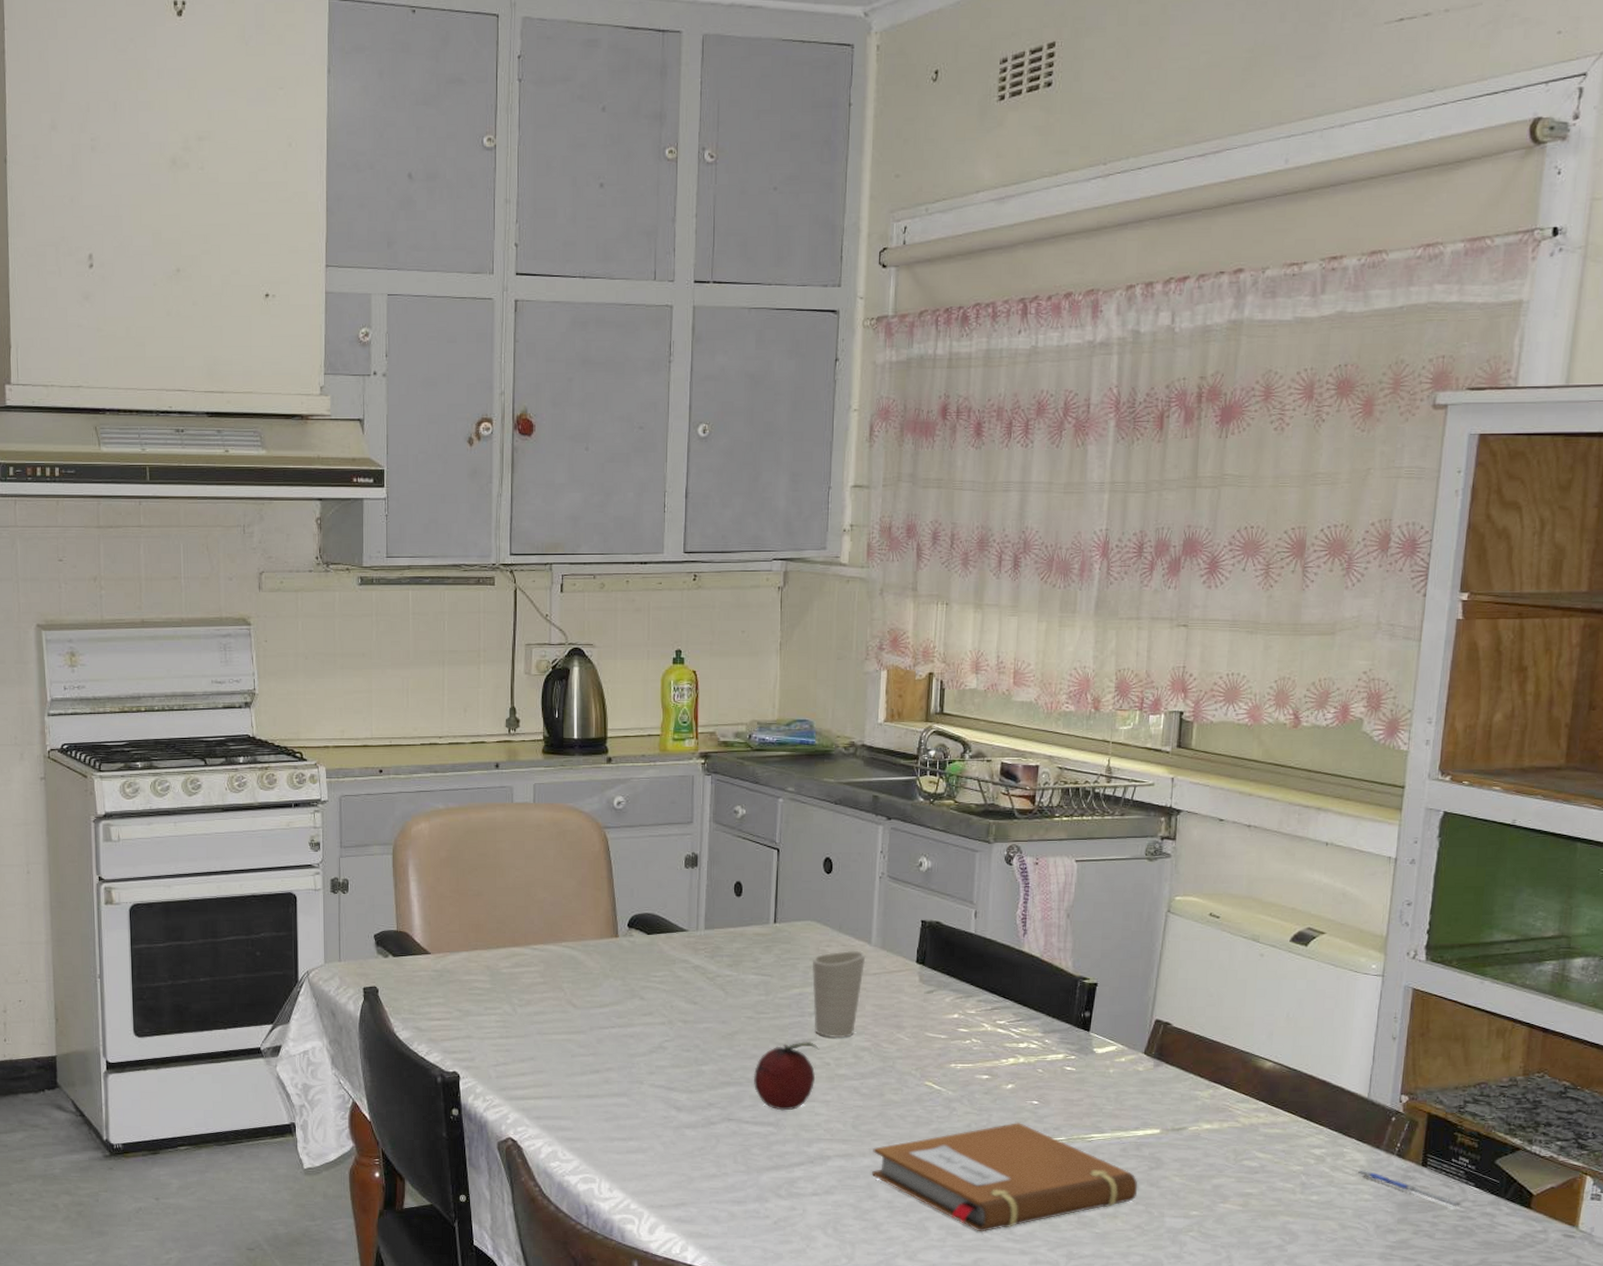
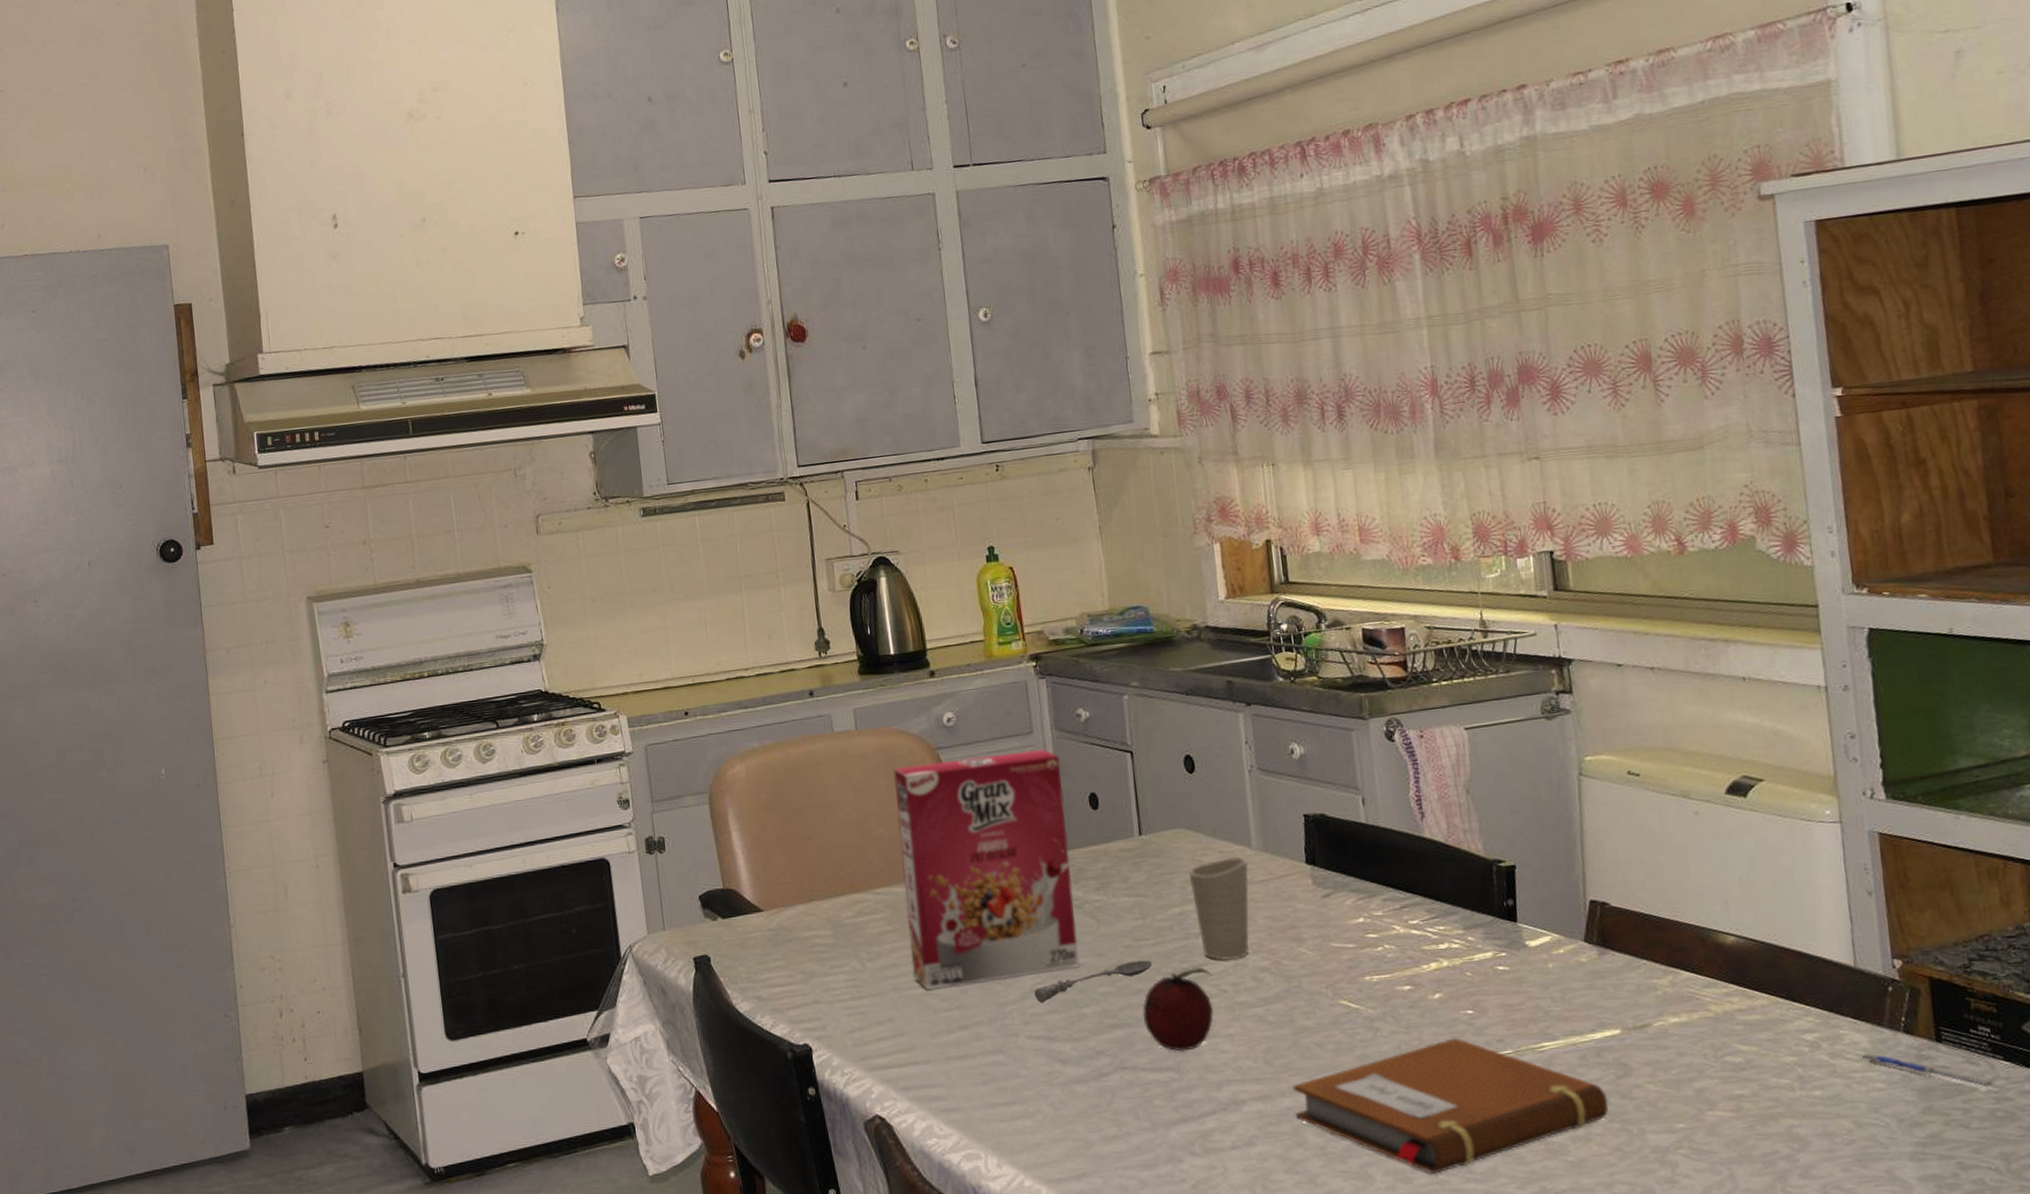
cereal box: none [557,837,713,1037] -> present [893,748,1079,990]
soupspoon: none [661,1031,768,1058] -> present [1034,960,1152,1003]

